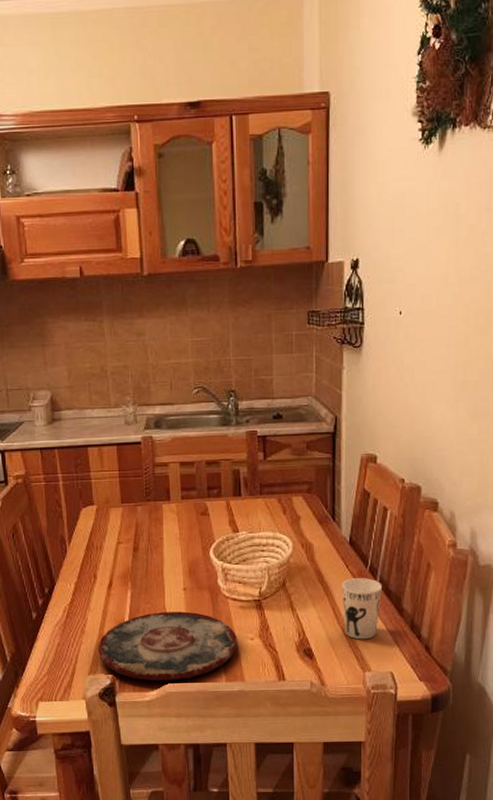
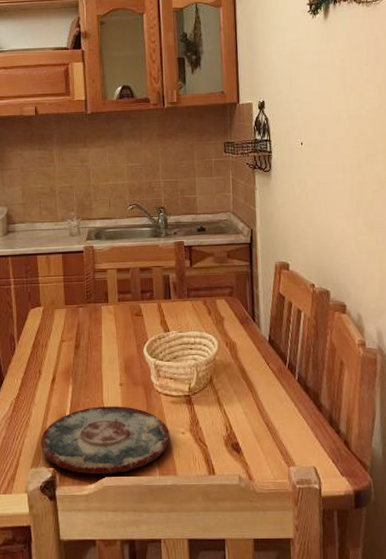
cup: present [342,578,382,640] -> none [264,375,301,435]

